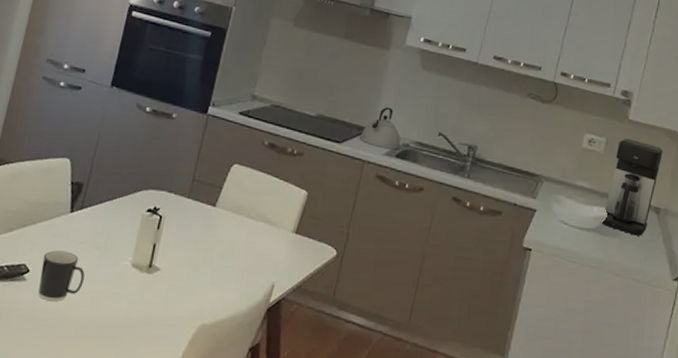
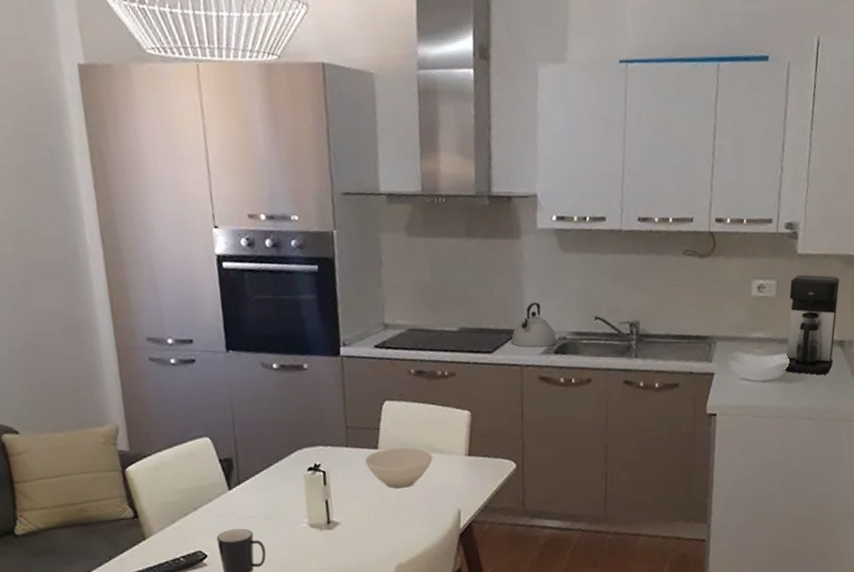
bowl: none [200,208,263,250] -> present [365,447,433,489]

